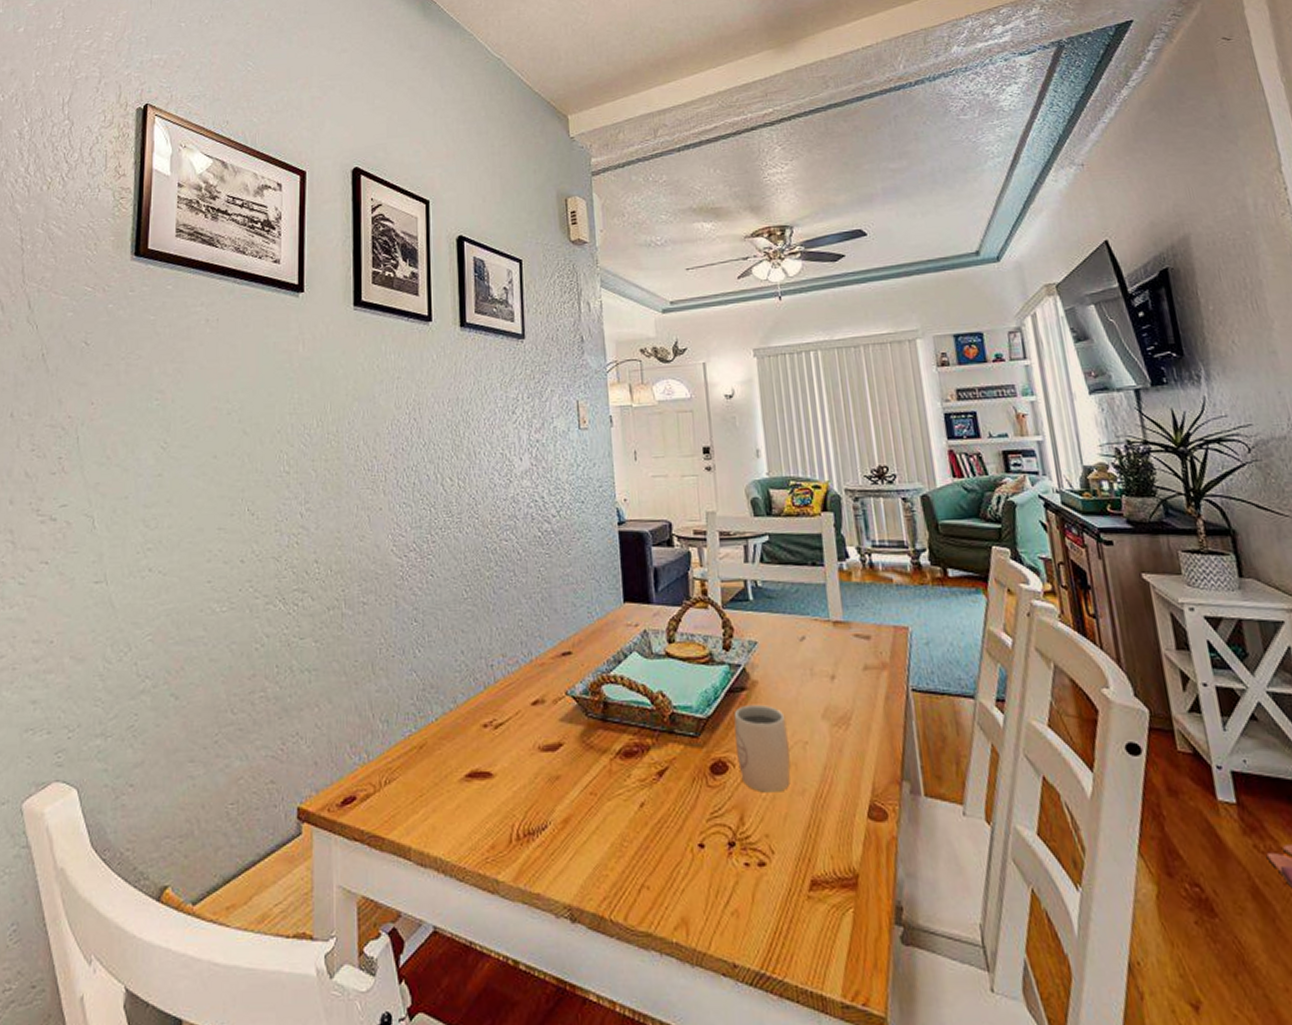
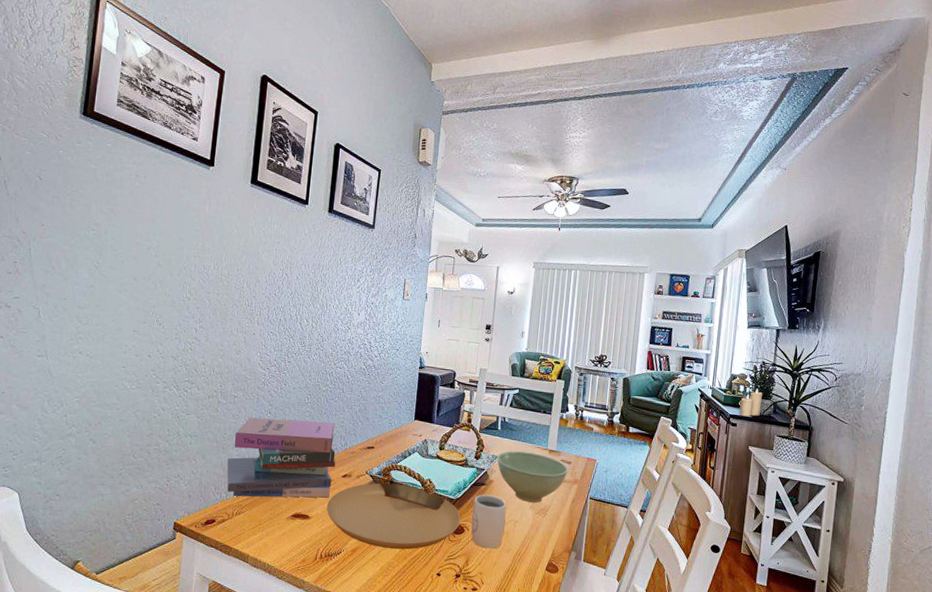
books: none [363,622,520,757] -> present [226,417,336,498]
plate: none [516,704,720,811] -> present [327,483,461,550]
bowl: none [755,629,870,709] -> present [496,451,569,503]
candle: none [1108,483,1146,528] -> present [739,389,763,418]

